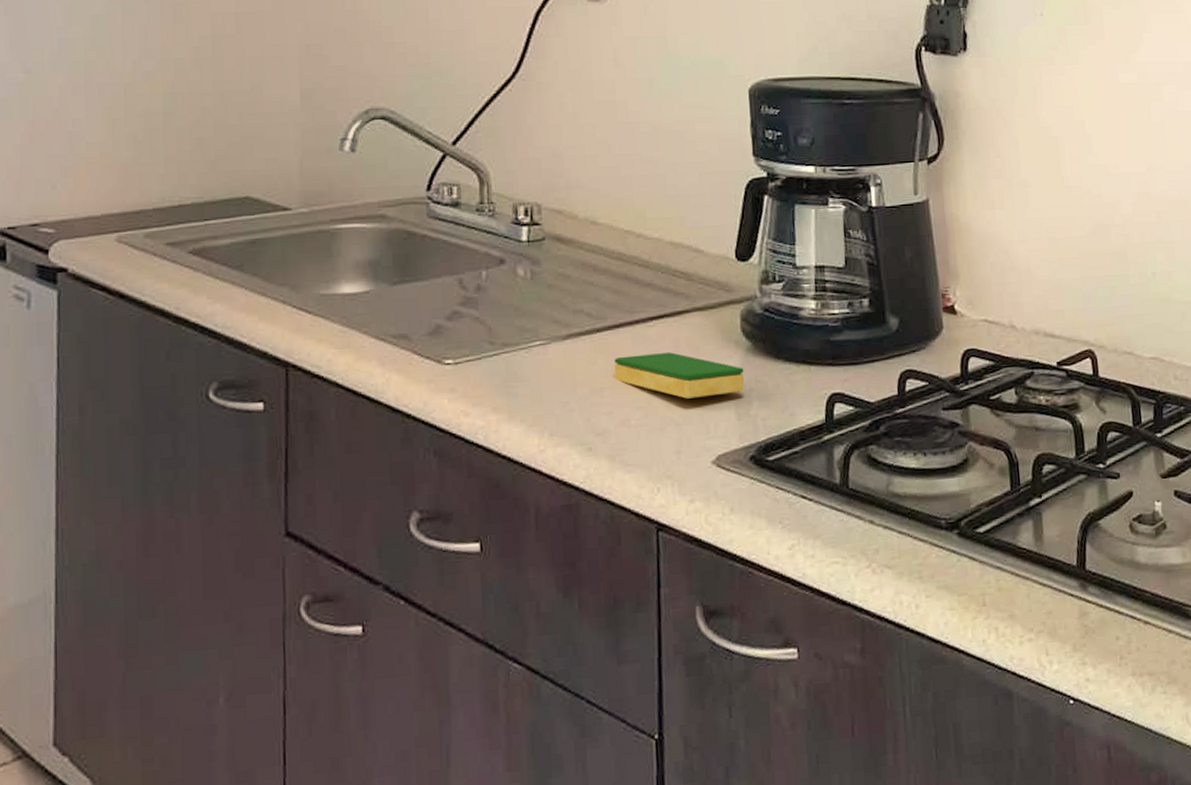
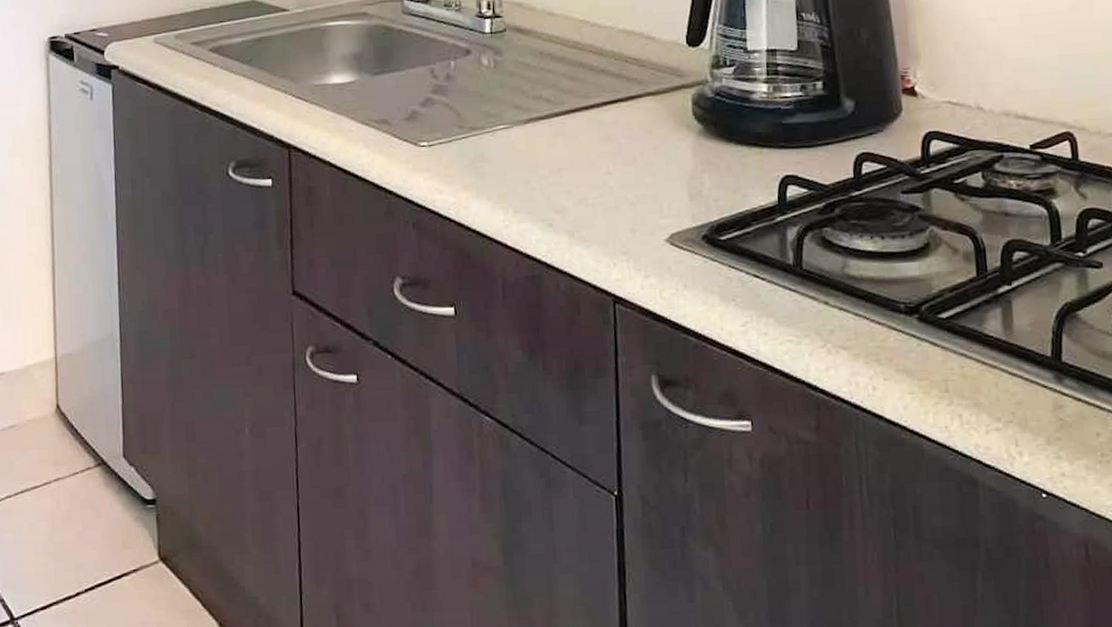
dish sponge: present [613,352,745,399] -> none [571,135,696,180]

